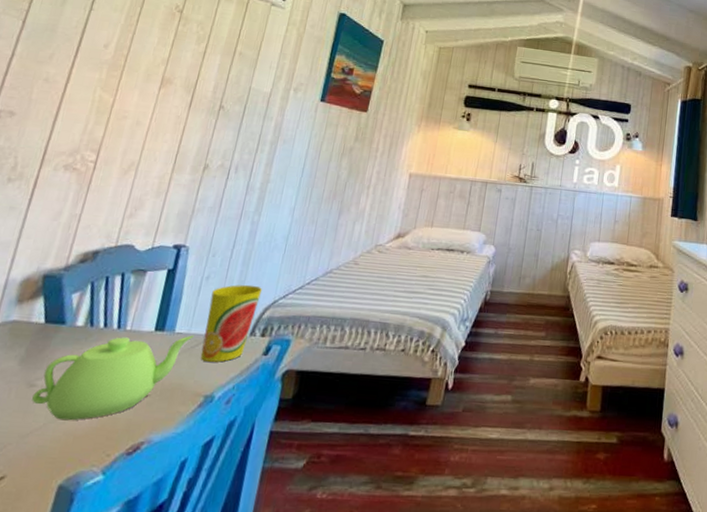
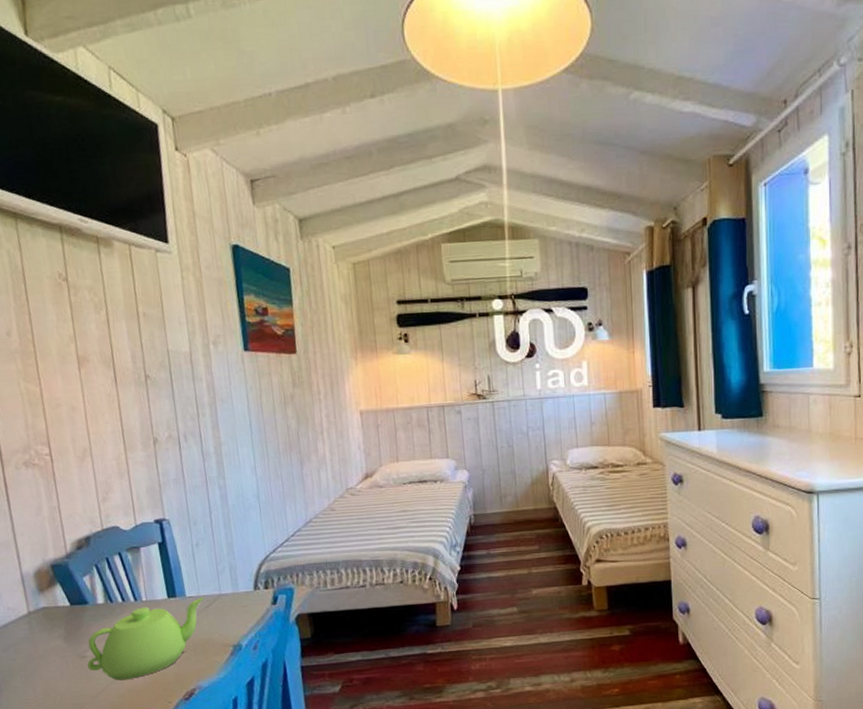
cup: present [200,284,263,362] -> none [206,545,254,617]

